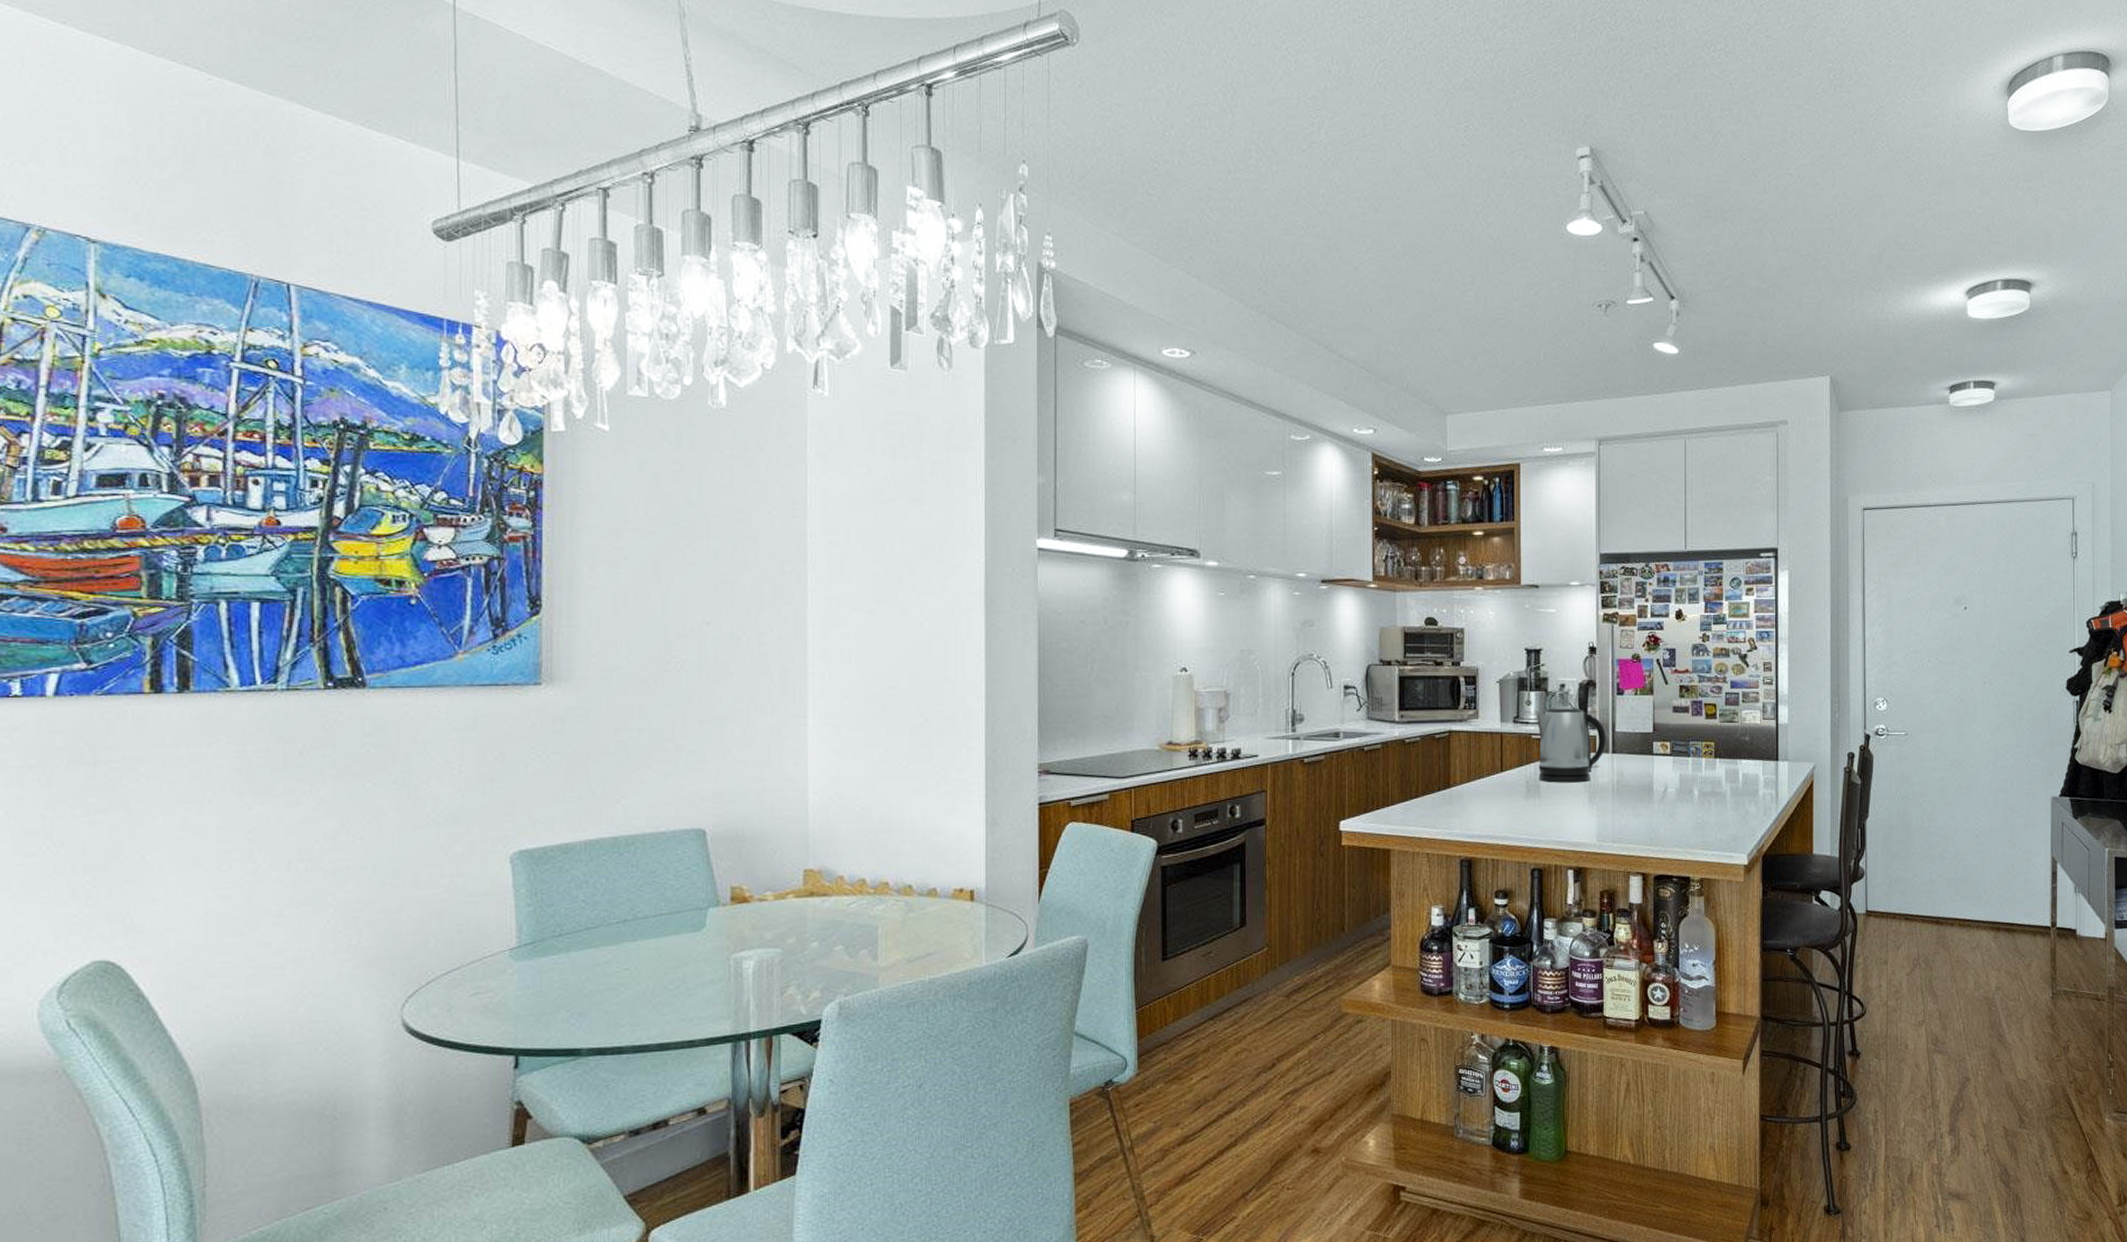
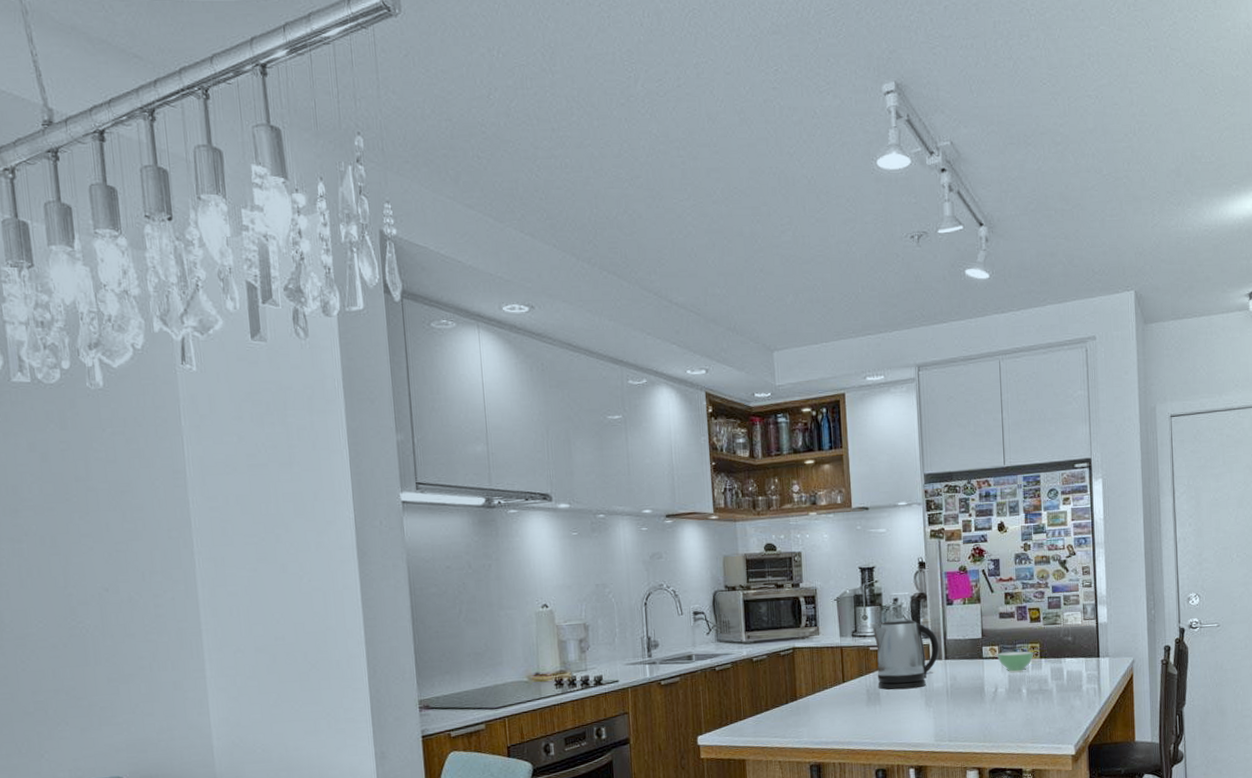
bowl: none [1669,749,1708,773] -> present [997,651,1034,674]

